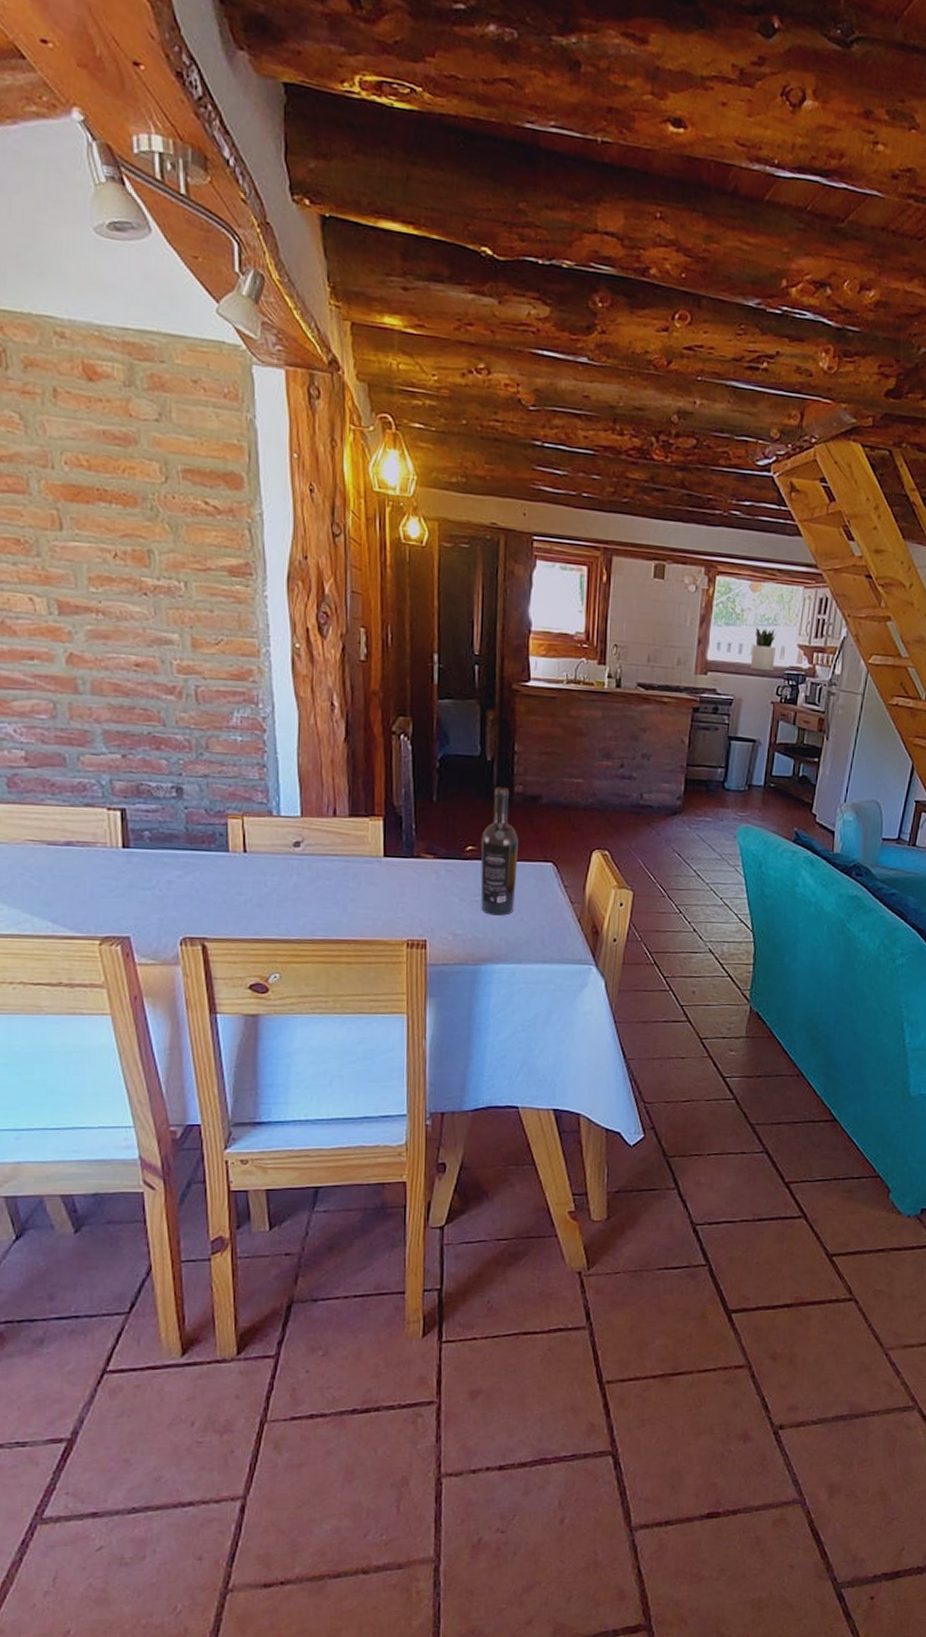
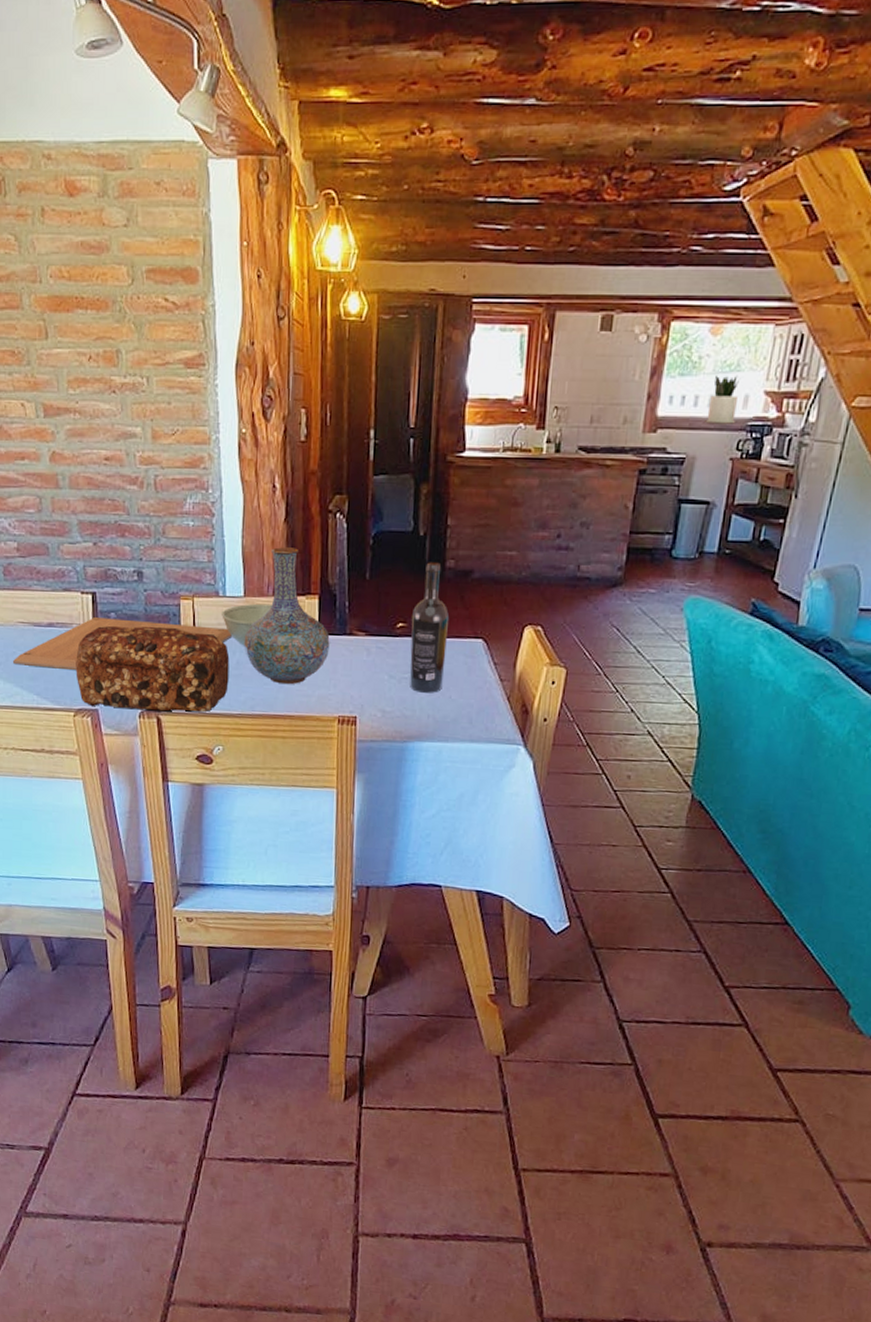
chopping board: none [19,836,289,895] -> present [12,617,233,671]
bread loaf: none [101,845,286,939] -> present [76,625,230,713]
bowl: none [276,824,333,870] -> present [222,603,272,648]
vase: none [301,767,396,908] -> present [243,547,330,685]

